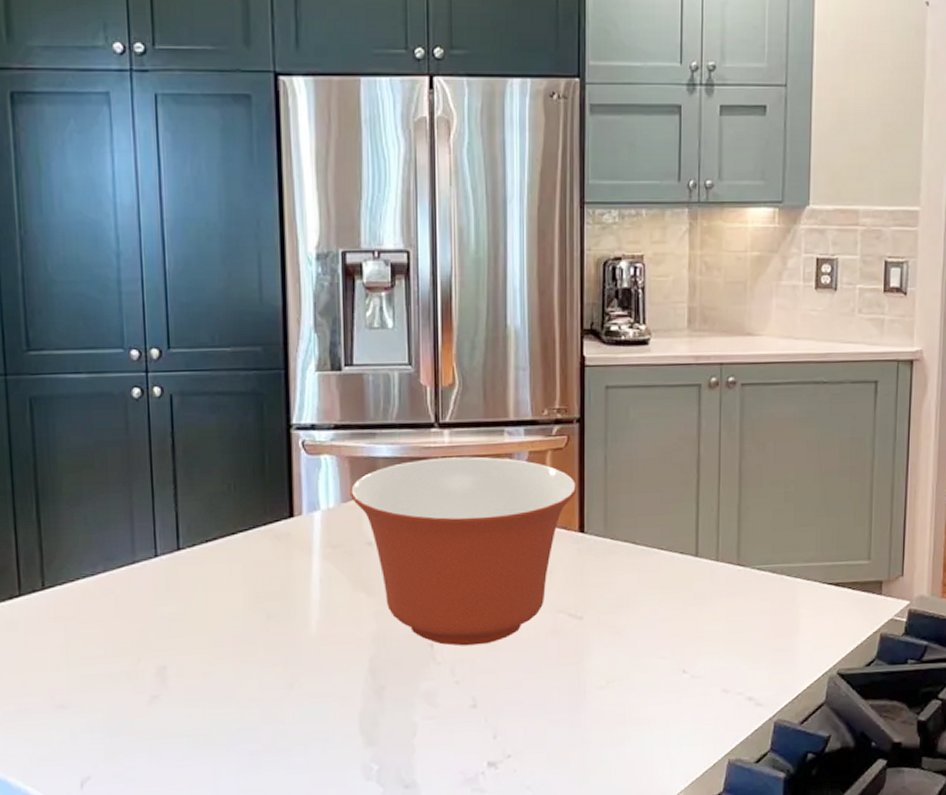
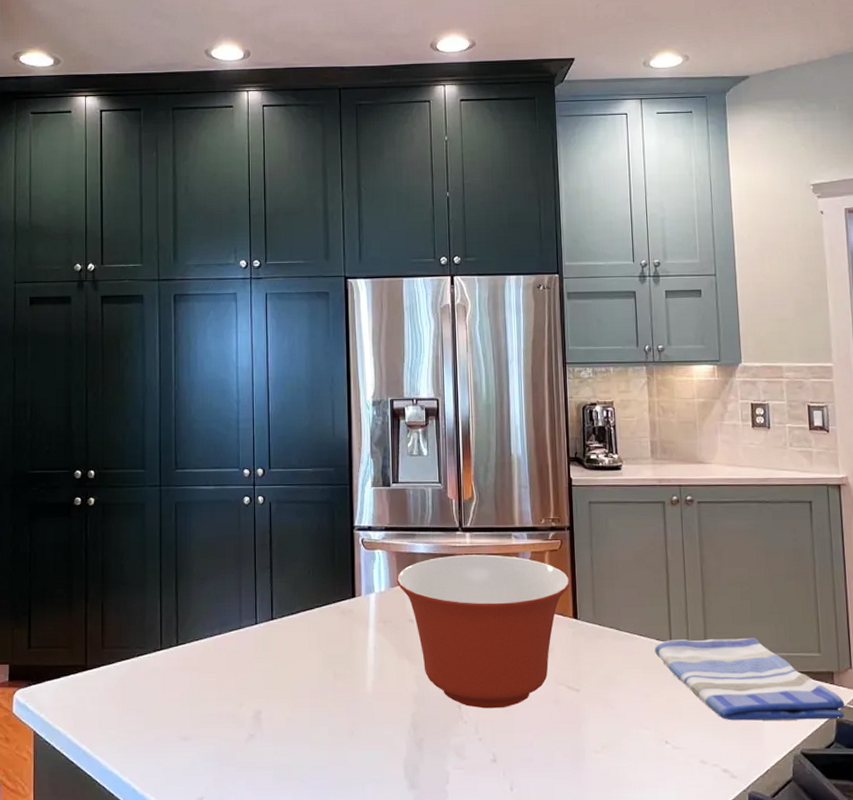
dish towel: none [677,545,892,643] -> present [655,637,845,721]

